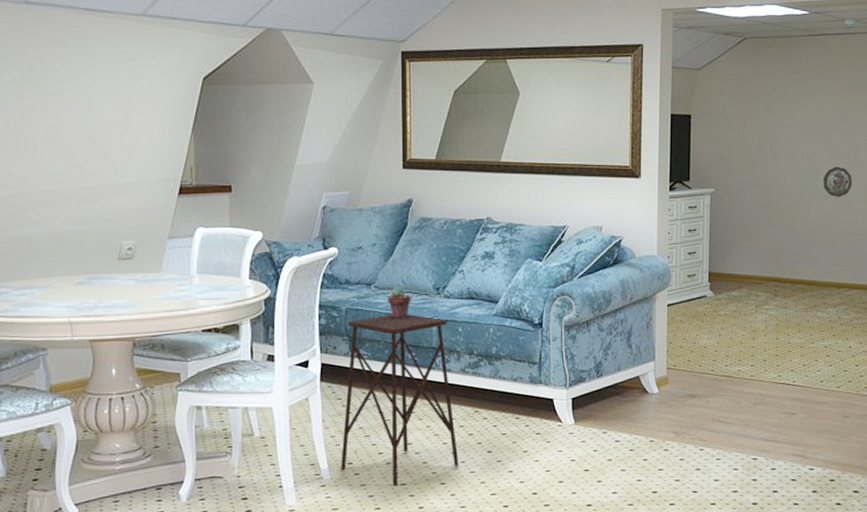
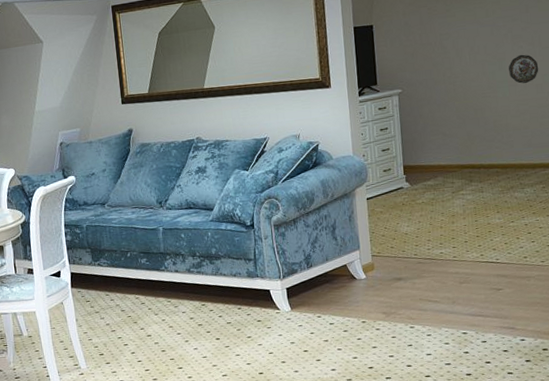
side table: present [341,313,459,487] -> none [89,225,193,372]
potted succulent: present [388,286,411,318] -> none [119,203,139,231]

